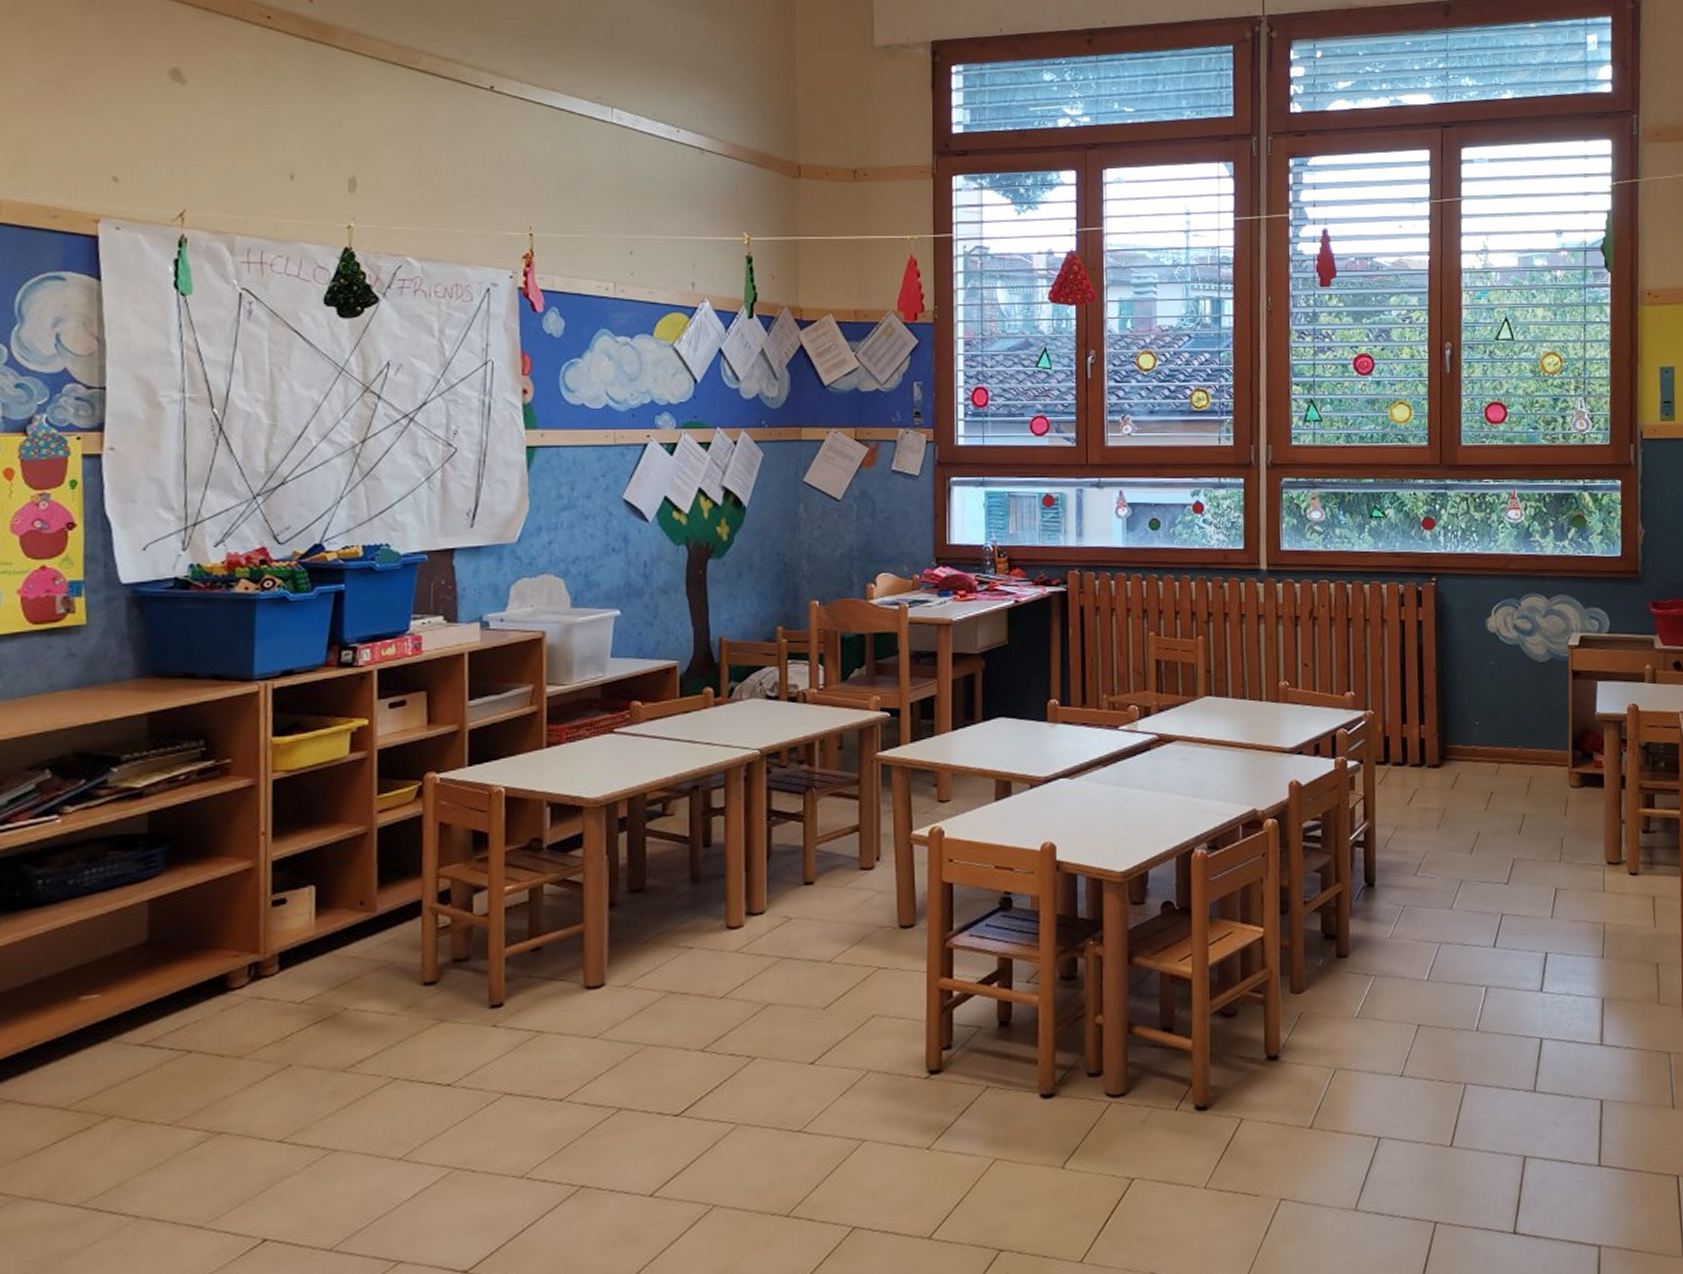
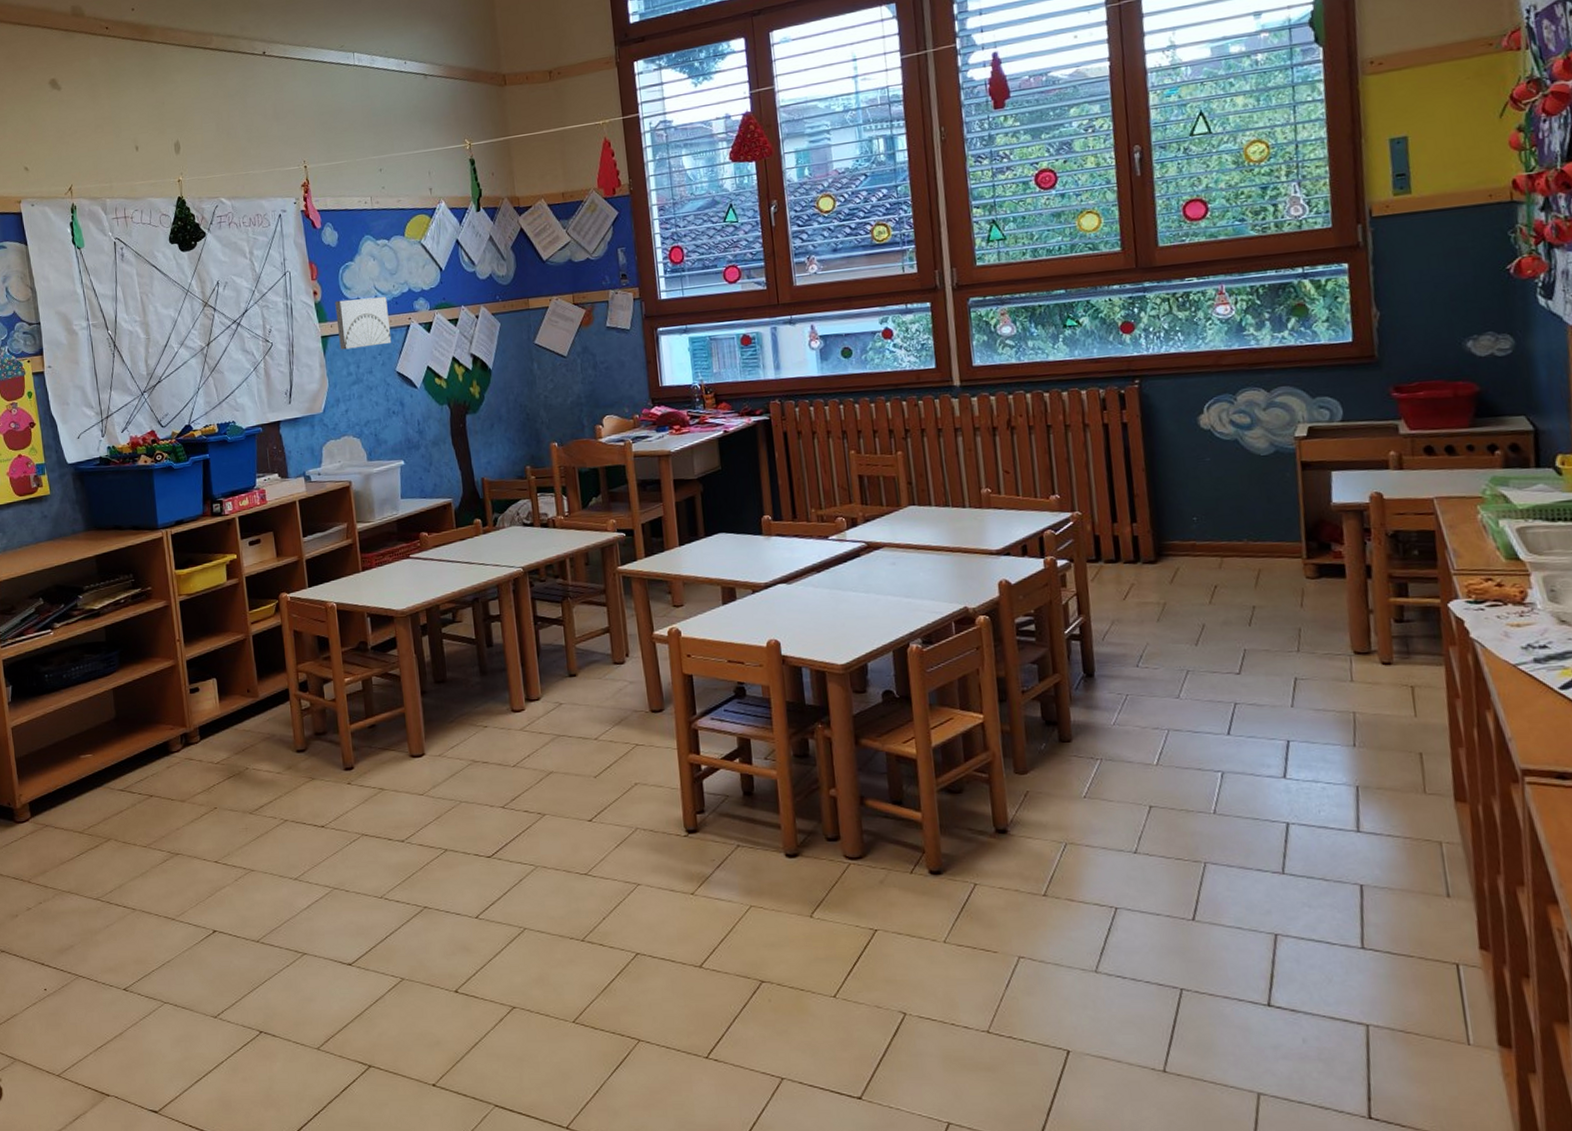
wall art: none [550,404,622,466] -> present [335,296,392,350]

